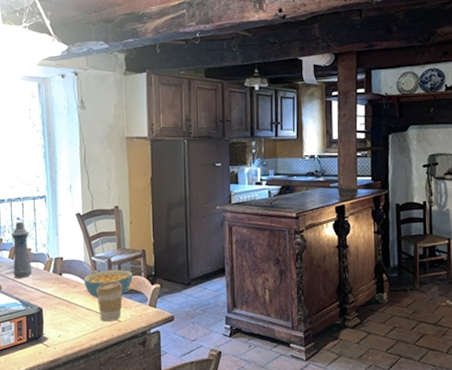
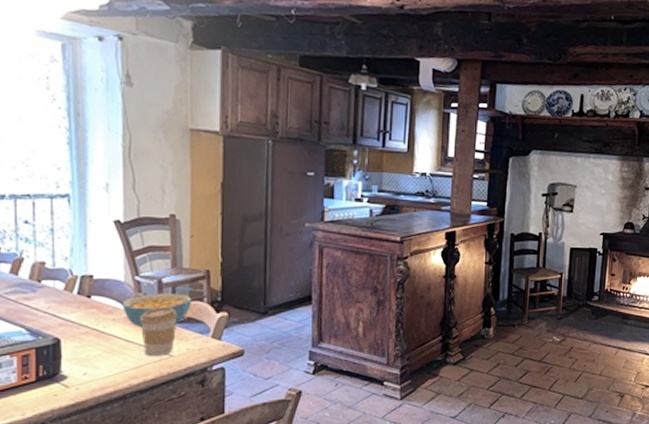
bottle: present [10,221,32,278] -> none [13,225,47,300]

